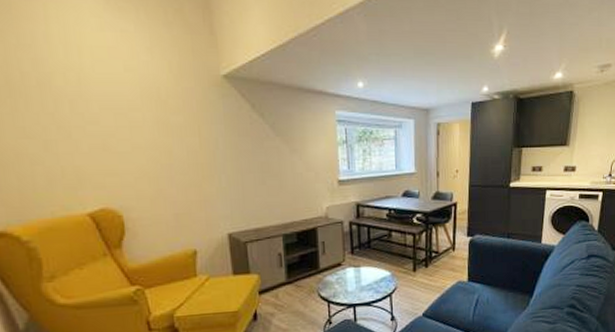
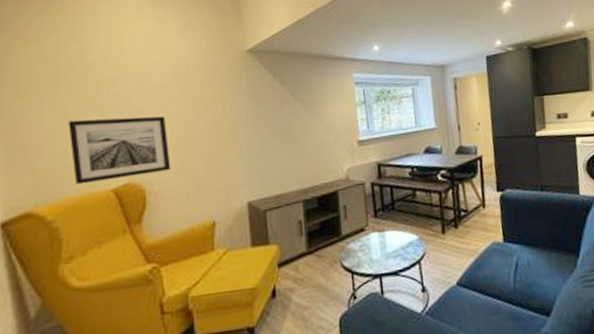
wall art: none [31,139,148,207] -> present [68,116,171,185]

